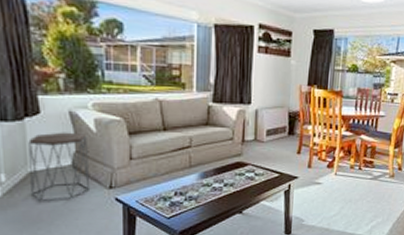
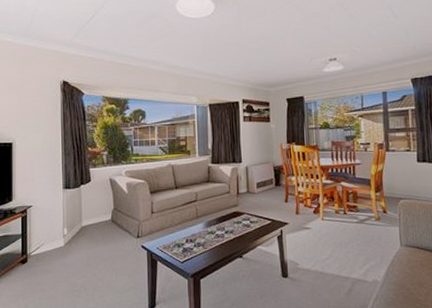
side table: present [28,132,91,201] -> none [83,194,124,249]

